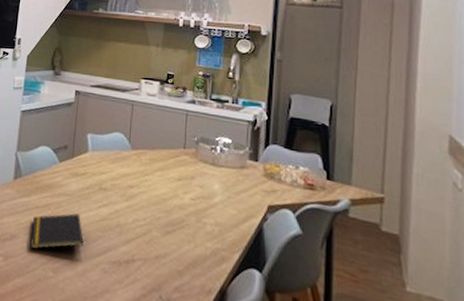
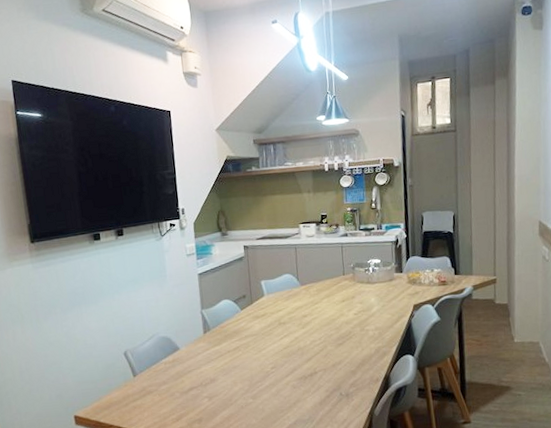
notepad: present [30,213,84,249] -> none [227,348,274,386]

